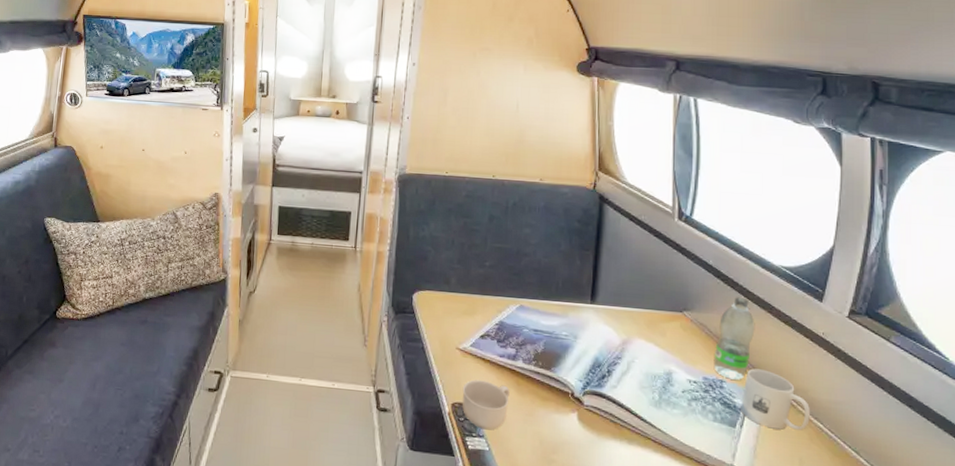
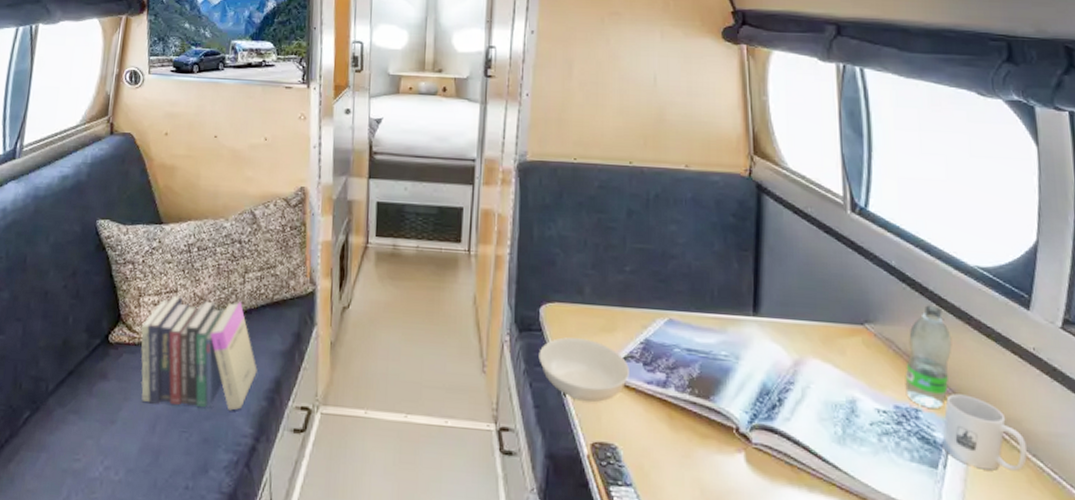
books: none [82,280,179,373] -> present [140,295,257,411]
bowl: none [411,319,487,371] -> present [538,337,631,402]
teacup: present [462,380,510,430] -> none [603,413,661,477]

